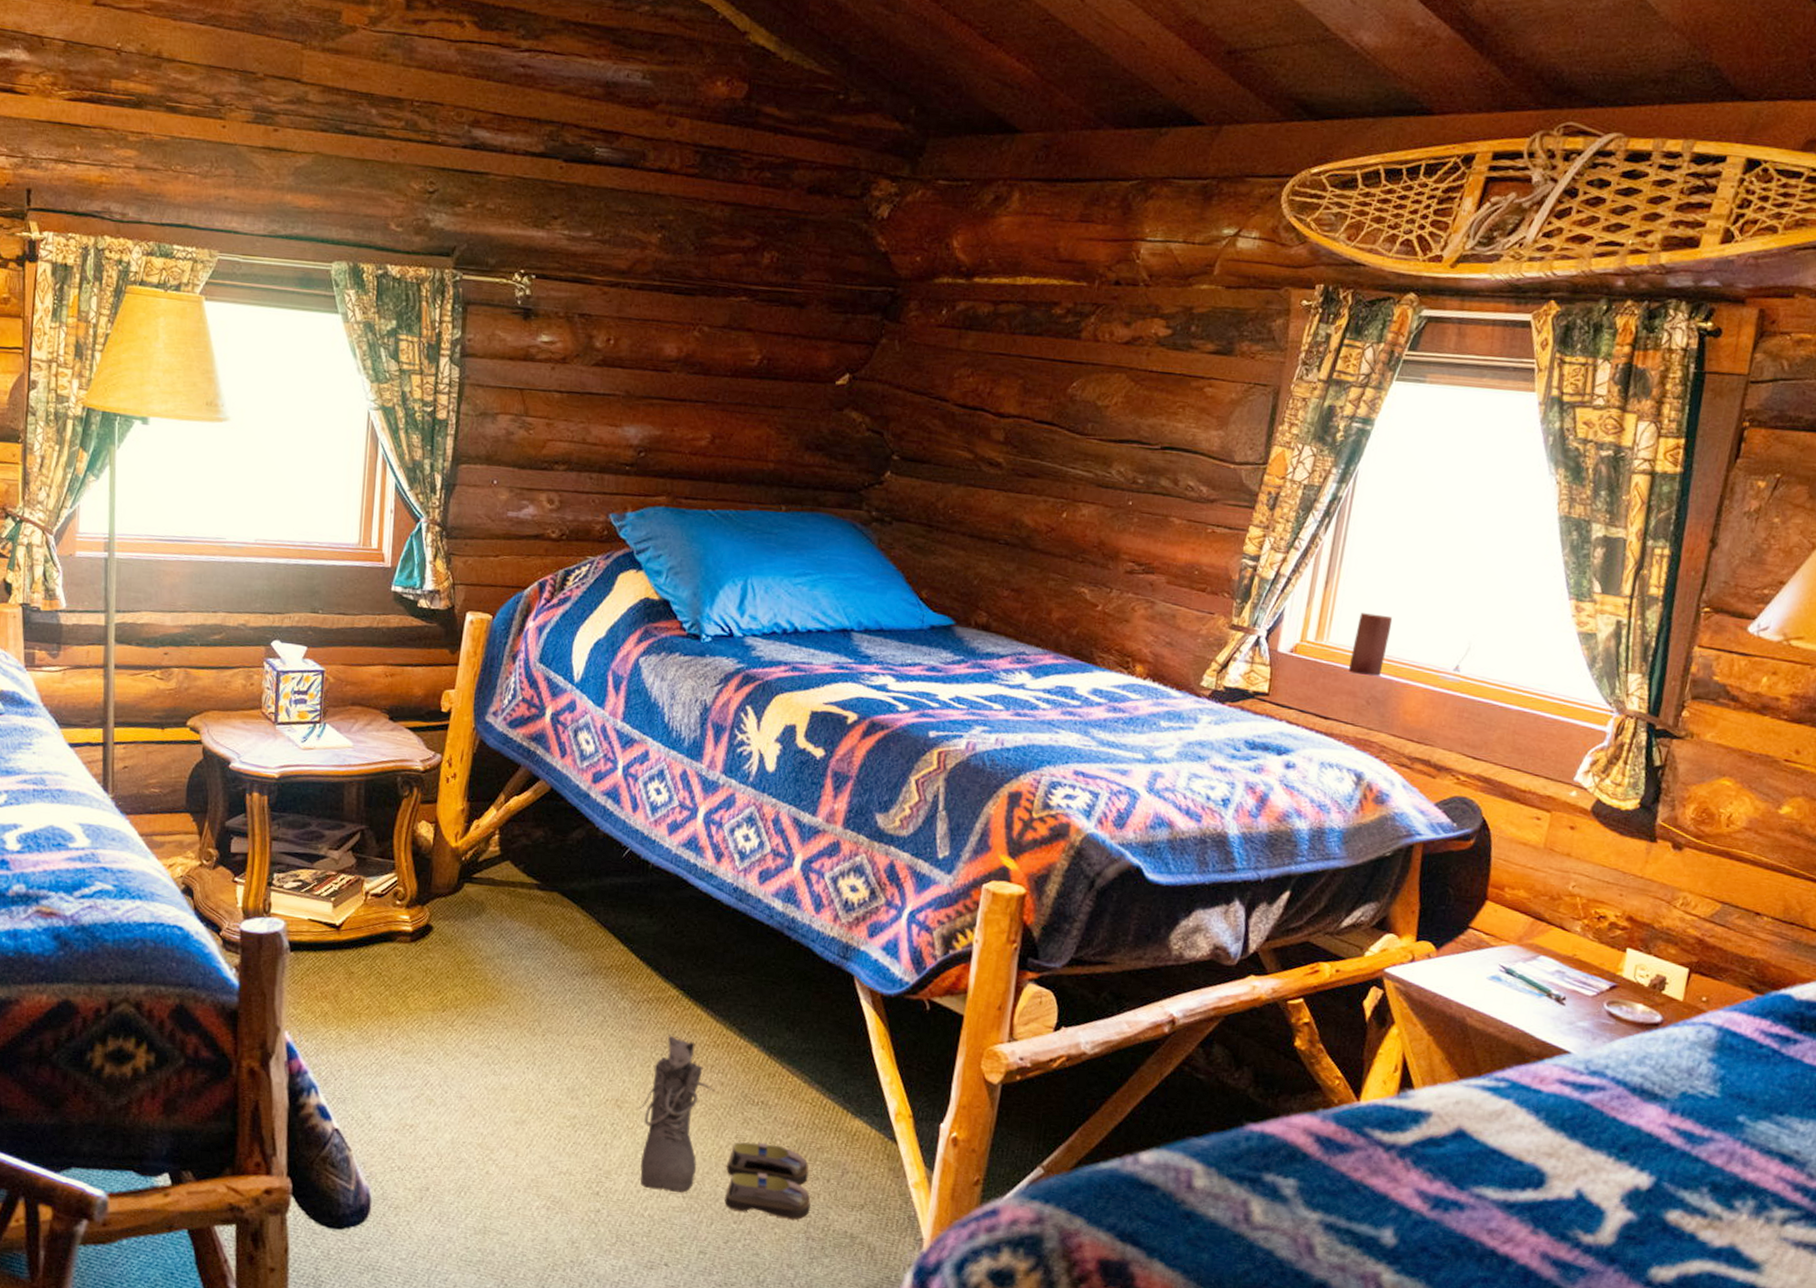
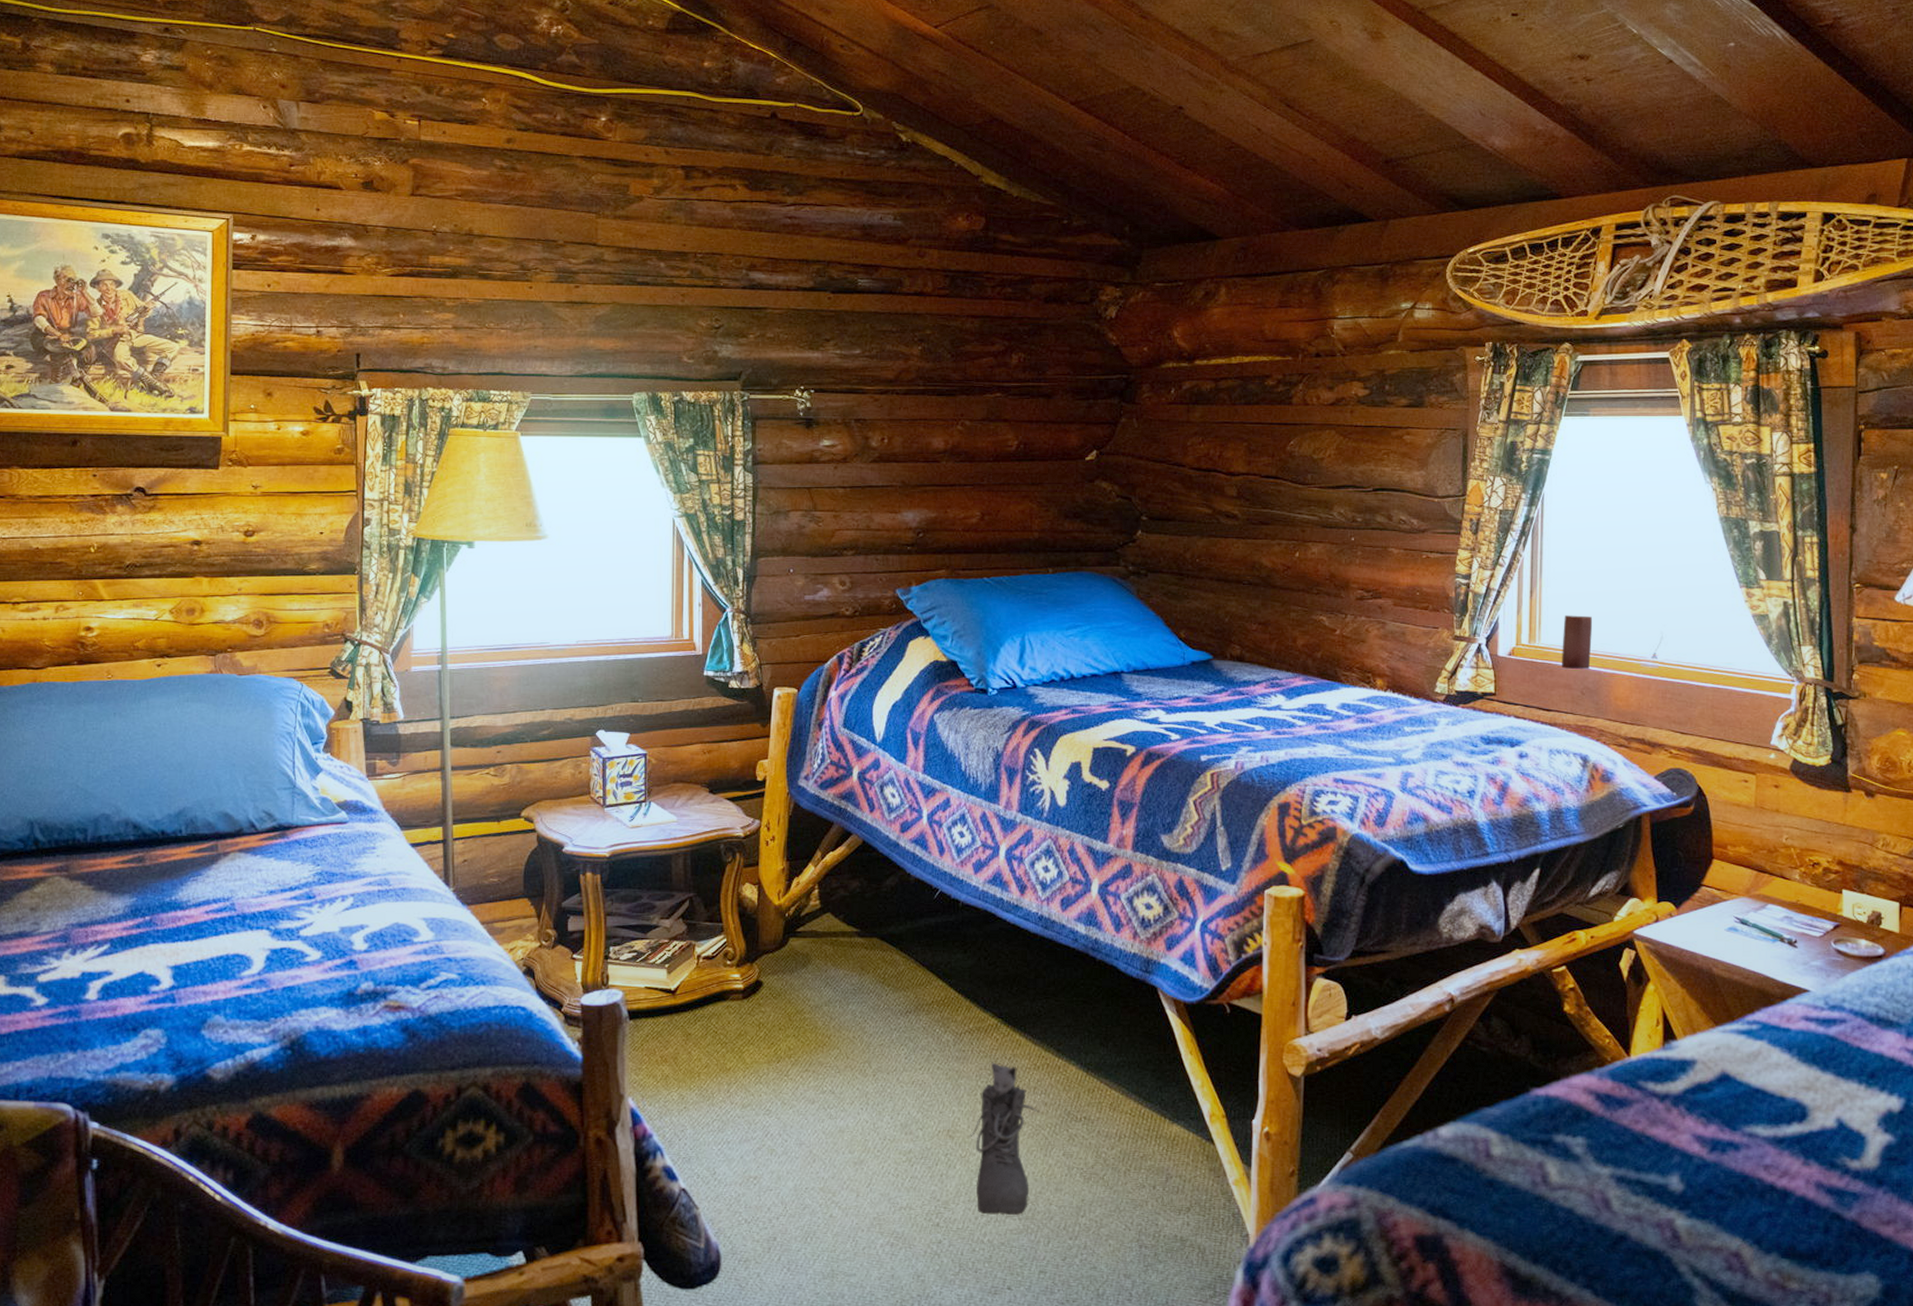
slippers: present [724,1142,812,1220] -> none [1058,1156,1141,1230]

